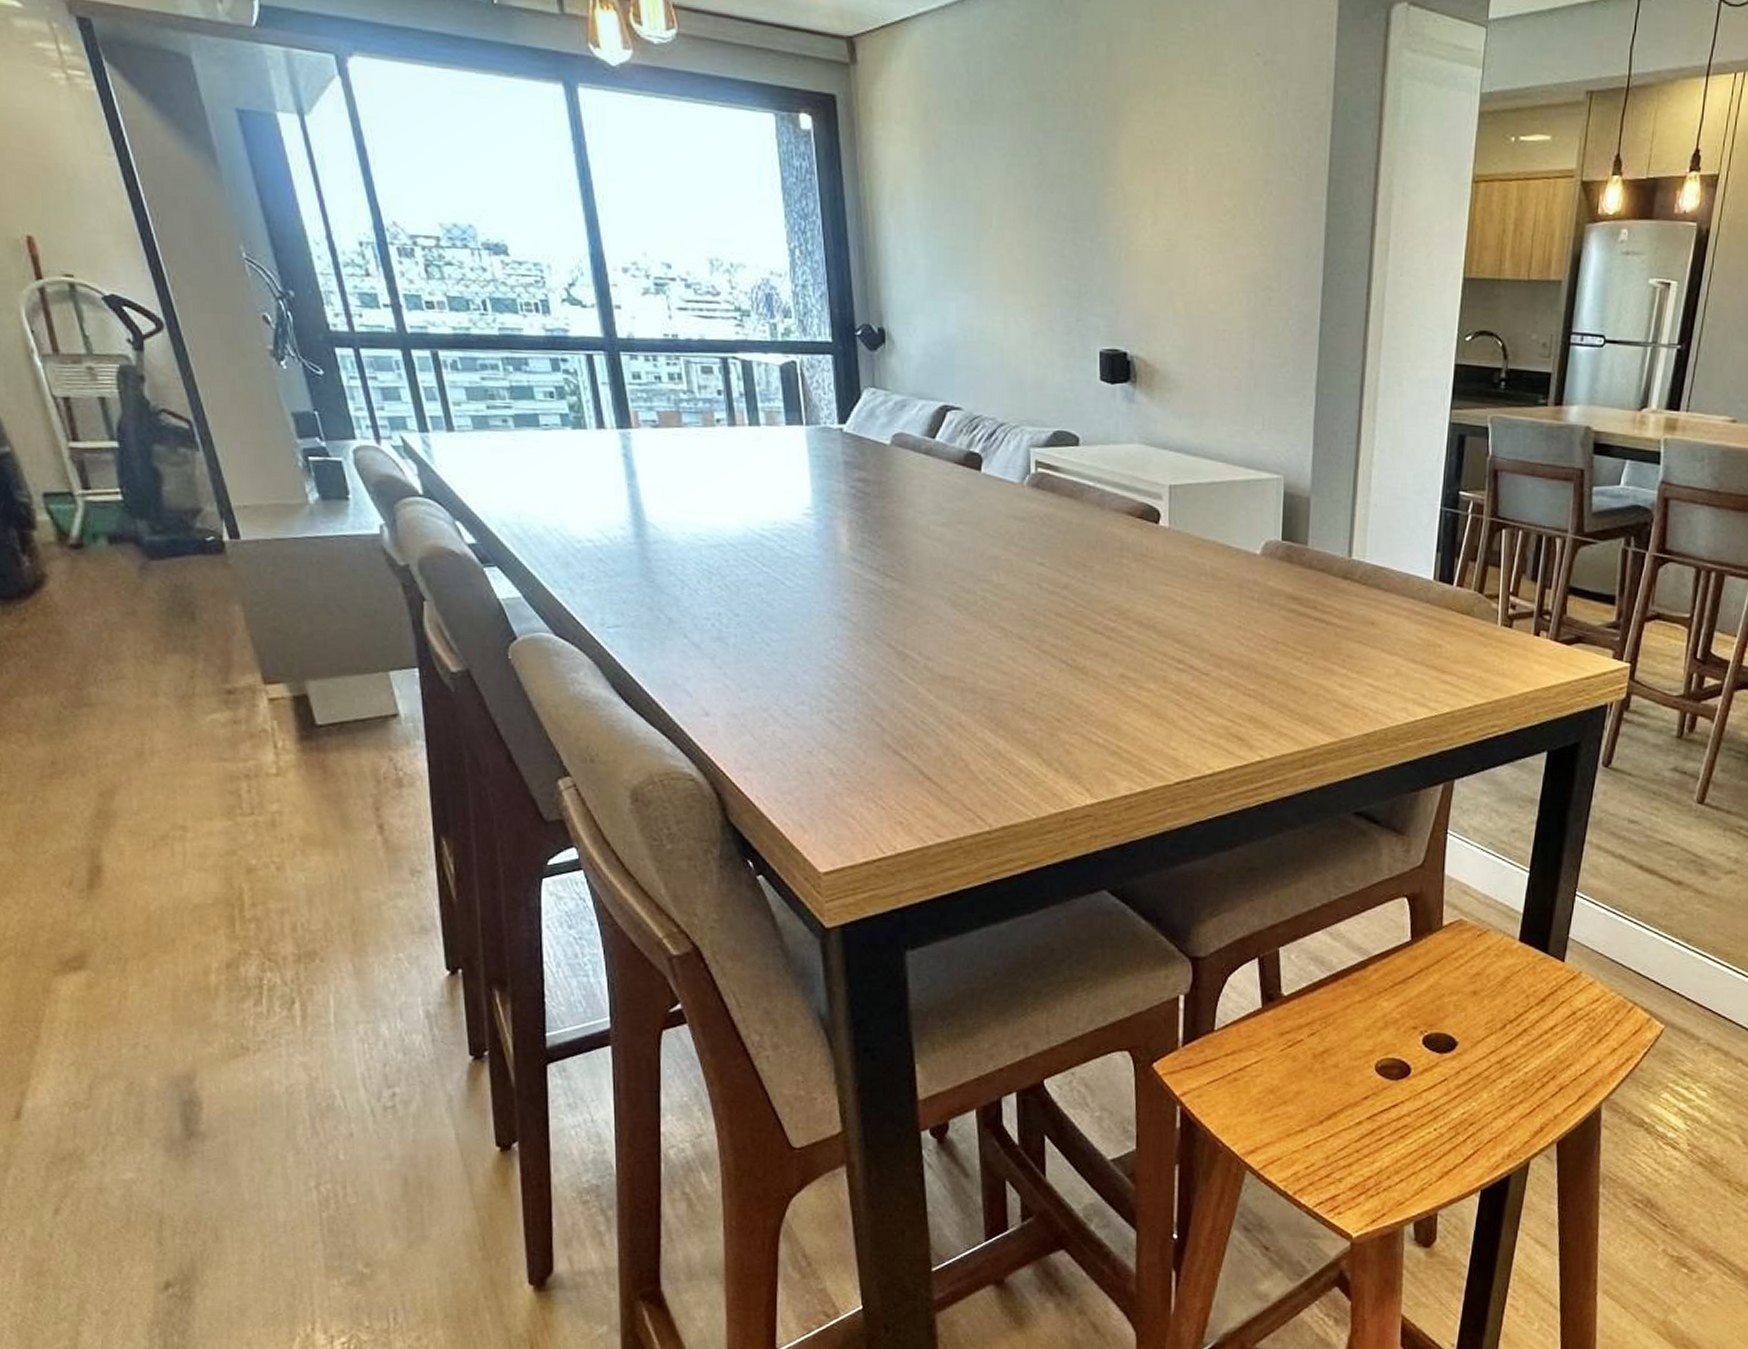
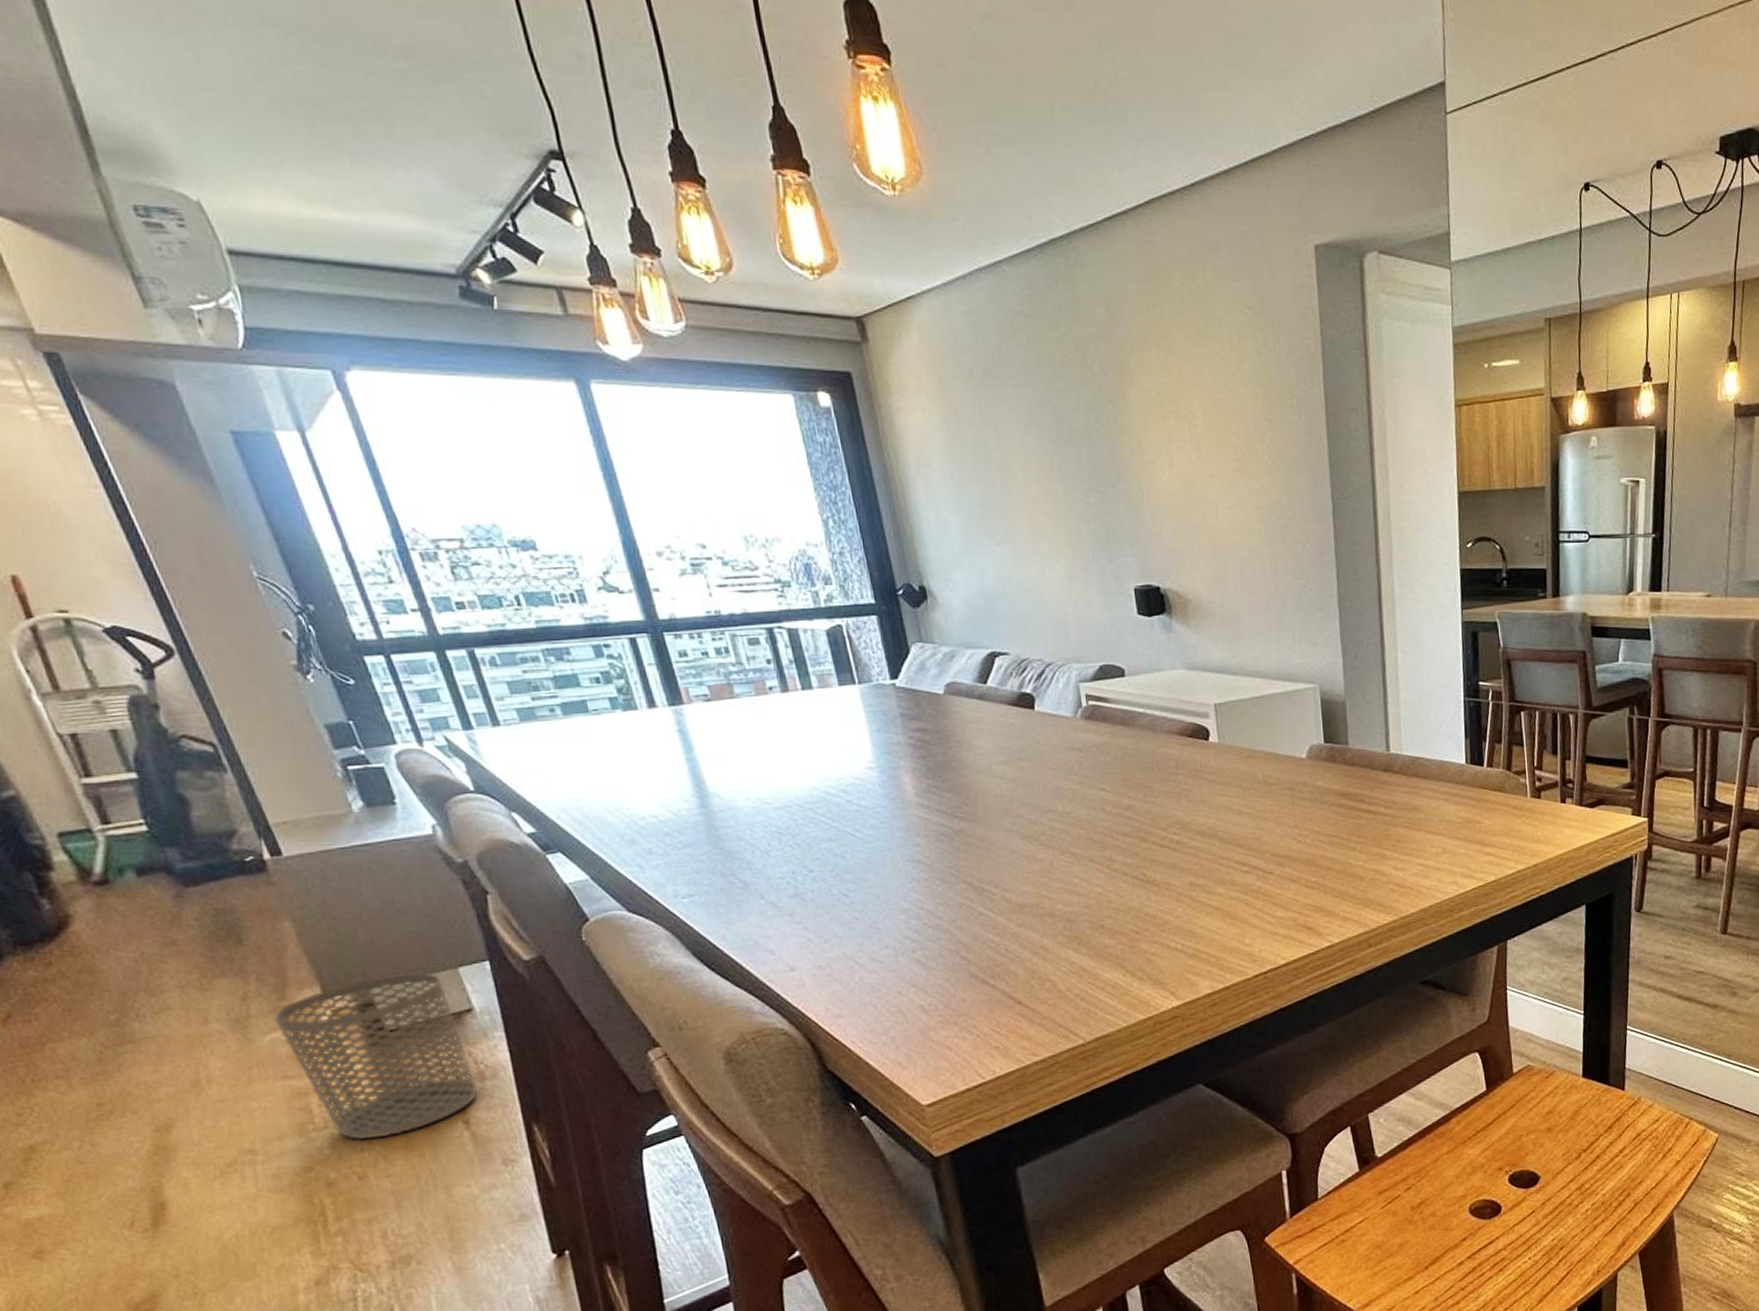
waste bin: none [215,671,395,831] -> present [272,972,478,1141]

